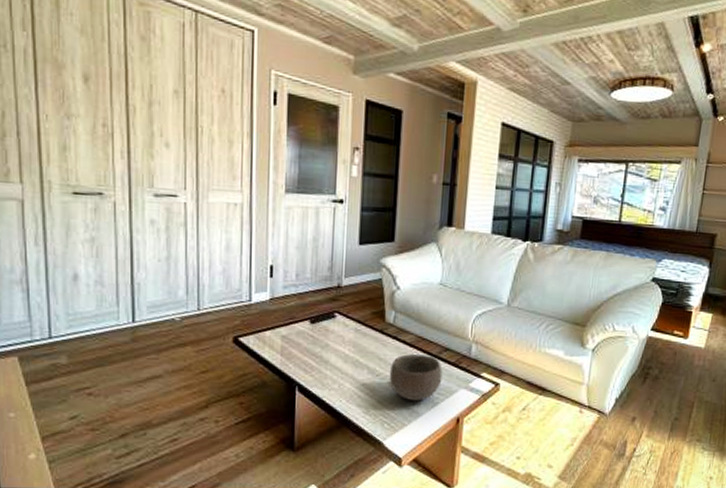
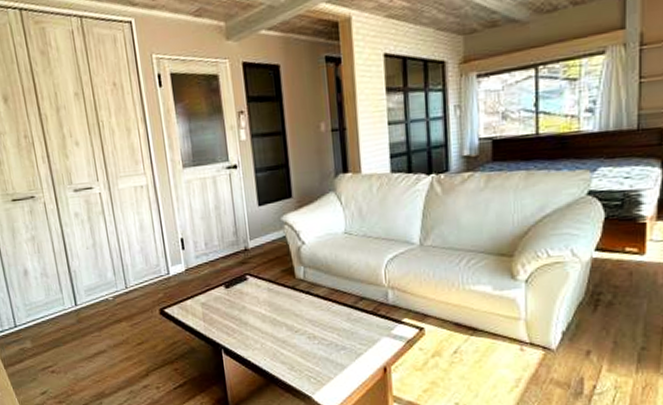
bowl: present [389,354,443,401] -> none [307,306,362,354]

